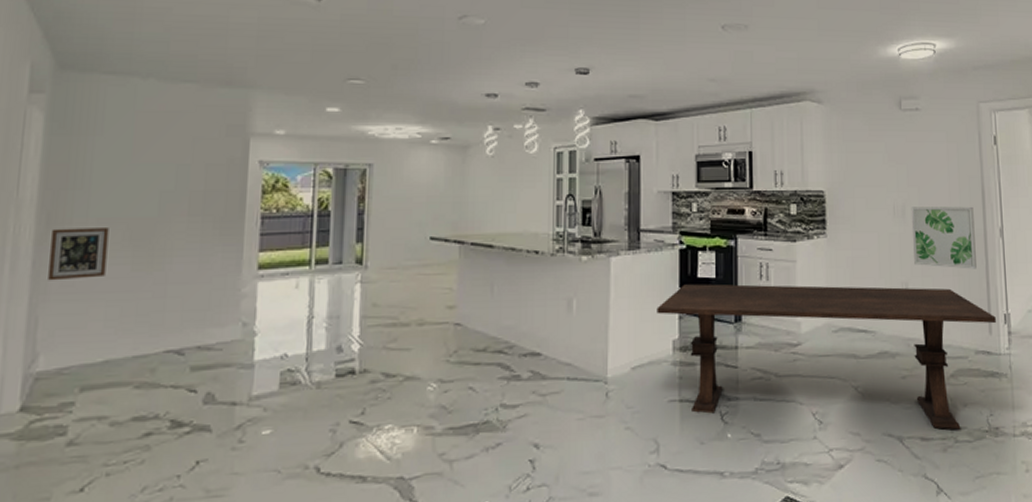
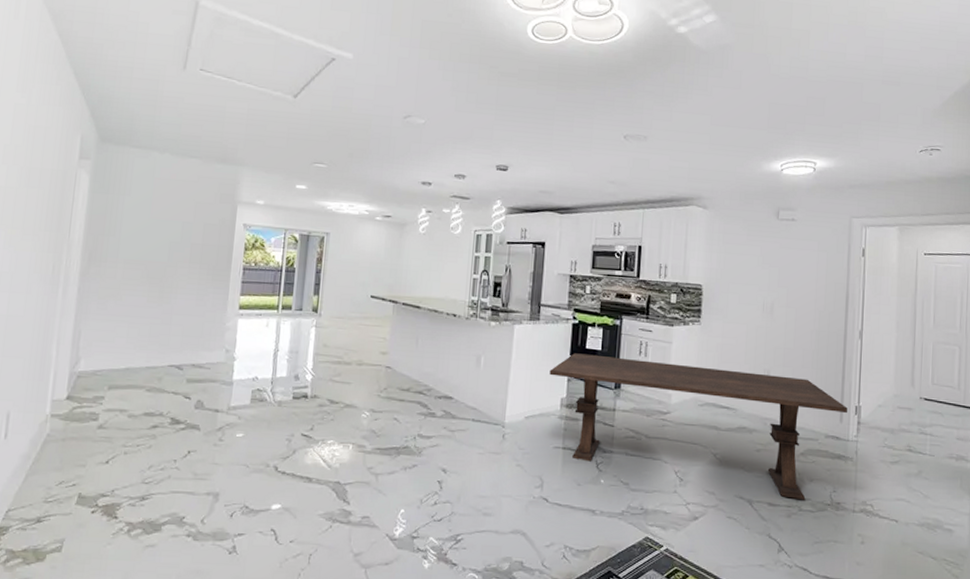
picture frame: present [48,228,109,281] -> none [89,264,133,305]
wall art: present [911,206,977,269] -> none [777,305,837,365]

